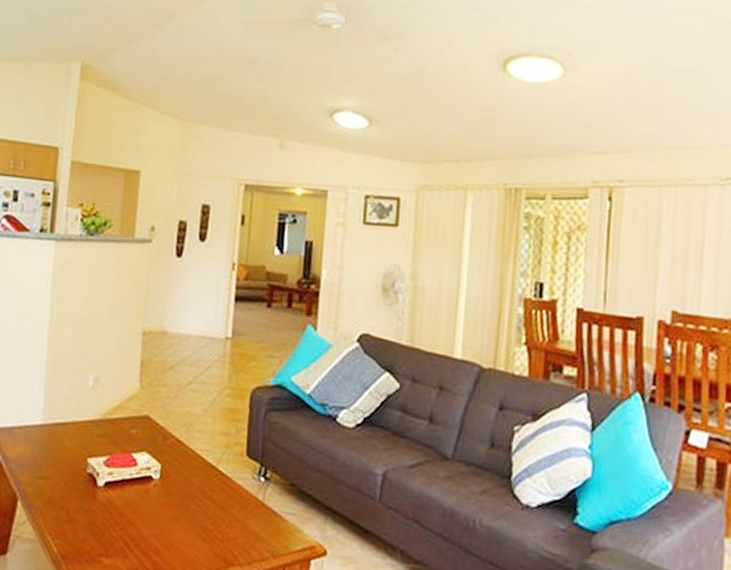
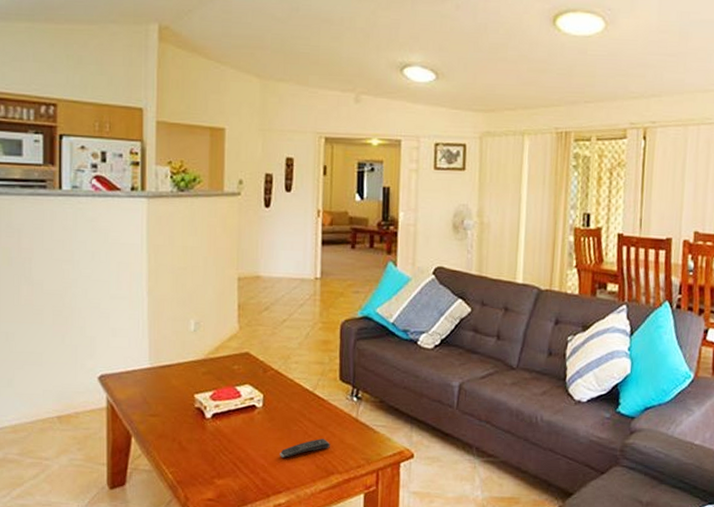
remote control: none [174,521,232,541] -> present [279,438,330,458]

